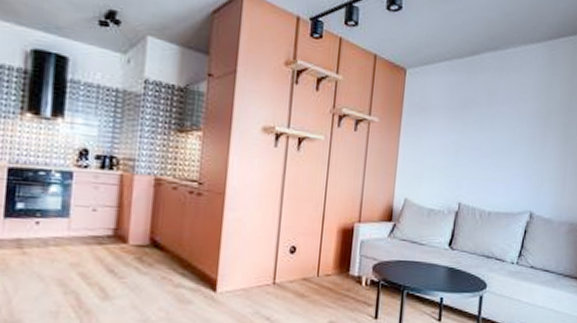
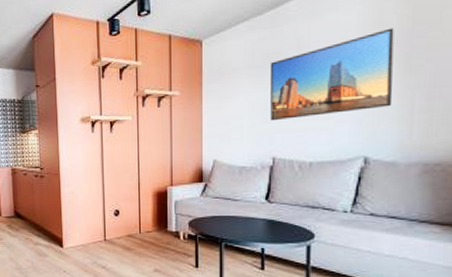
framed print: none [460,98,558,169] -> present [269,27,394,121]

